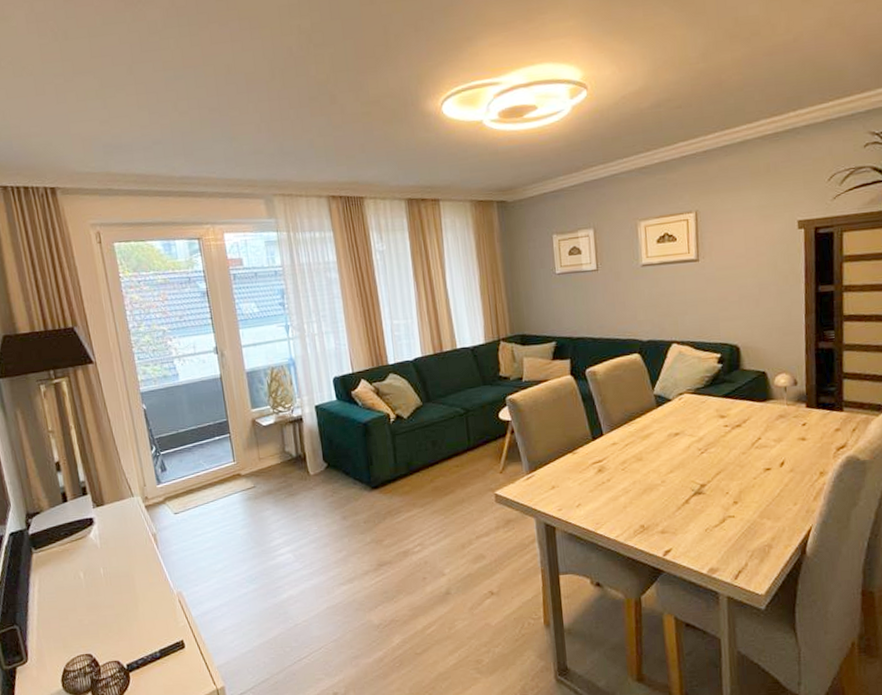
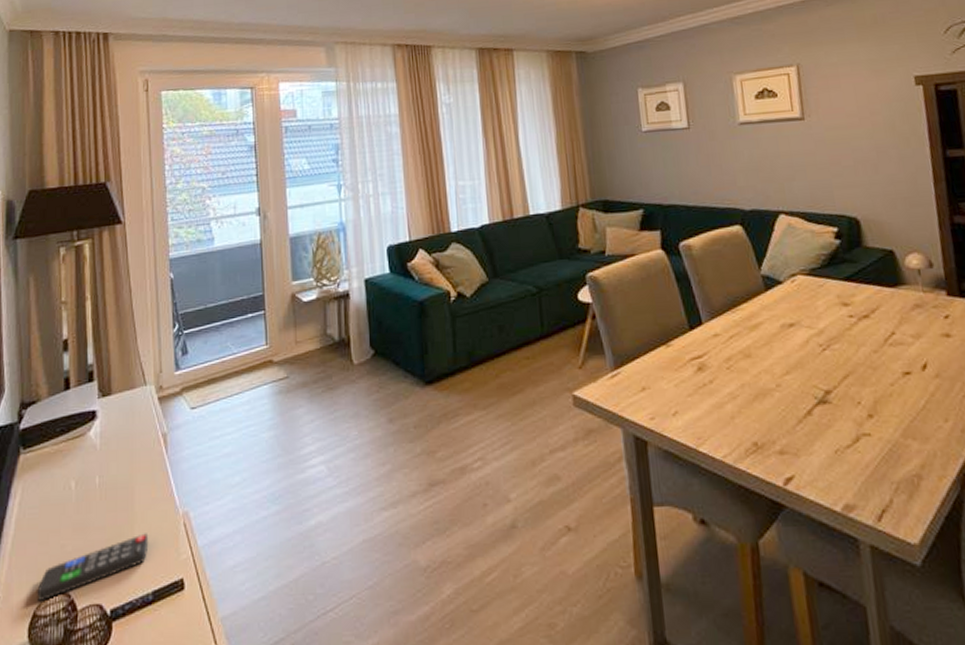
remote control: none [64,608,152,661] -> present [37,533,149,602]

